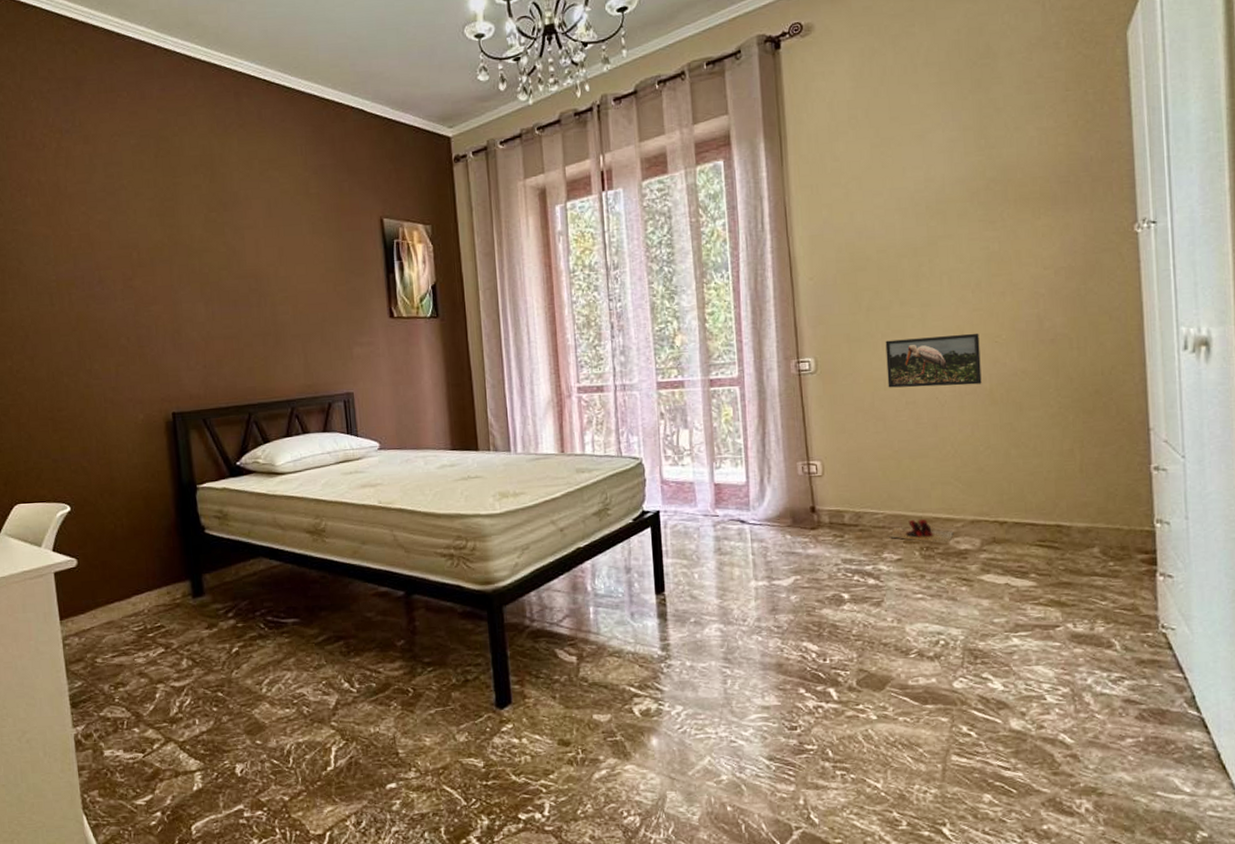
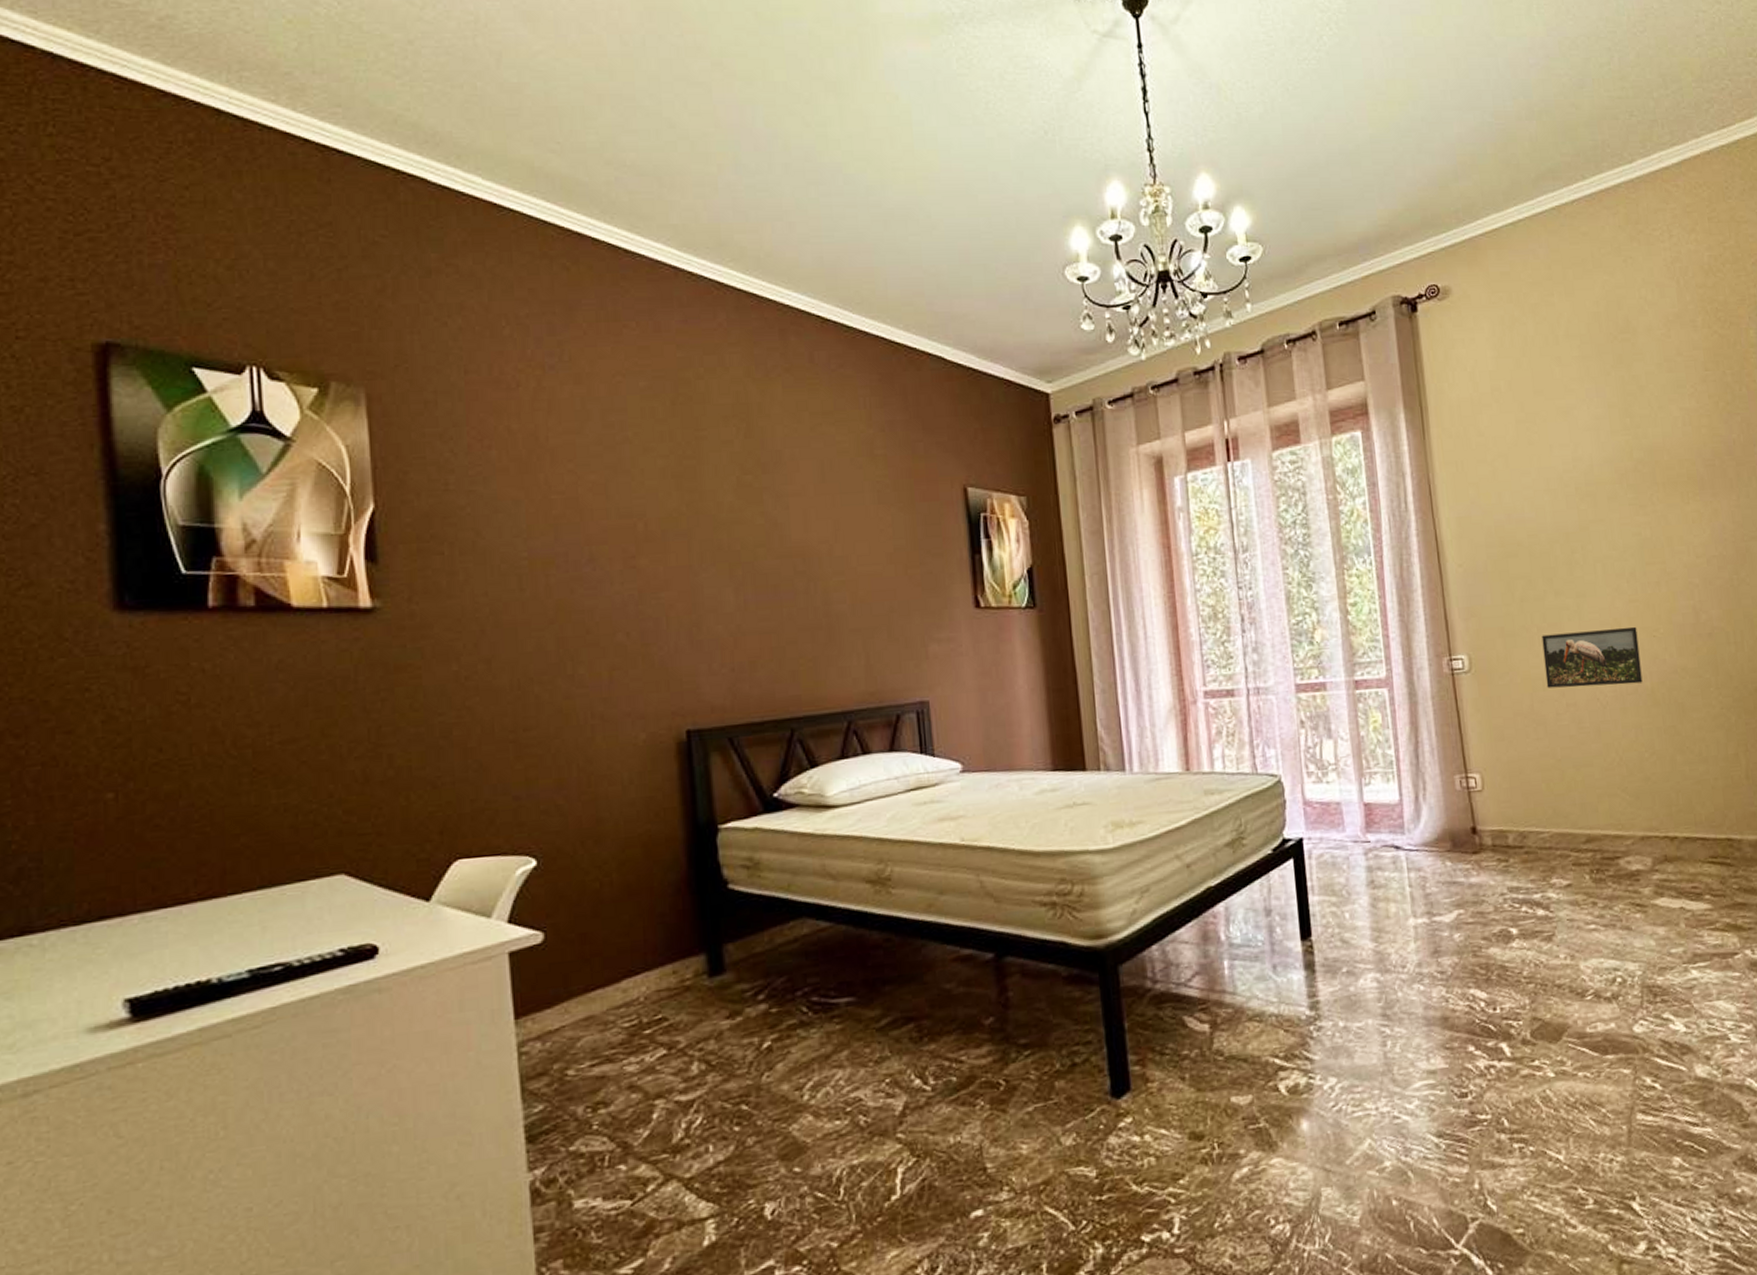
slippers: present [889,519,954,543] -> none [1556,837,1624,864]

